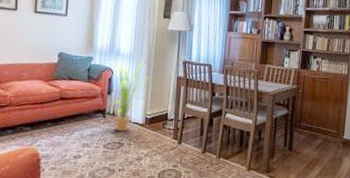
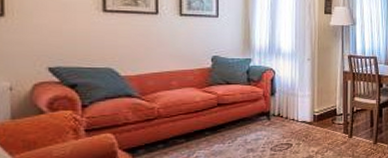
house plant: present [113,61,150,132] -> none [278,59,315,132]

